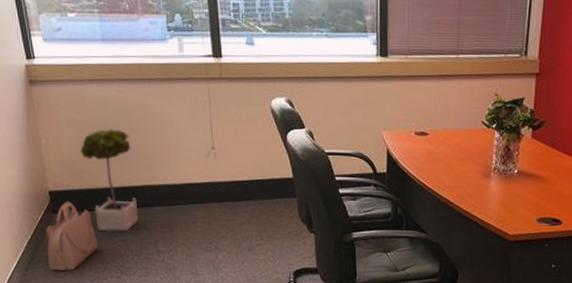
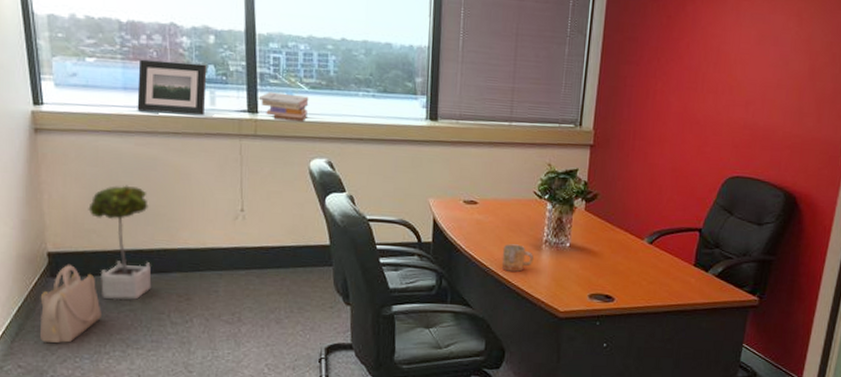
picture frame: none [113,12,175,62] -> present [137,59,207,116]
books: none [221,37,268,64] -> present [258,92,309,122]
mug: none [452,172,483,198] -> present [501,244,534,272]

